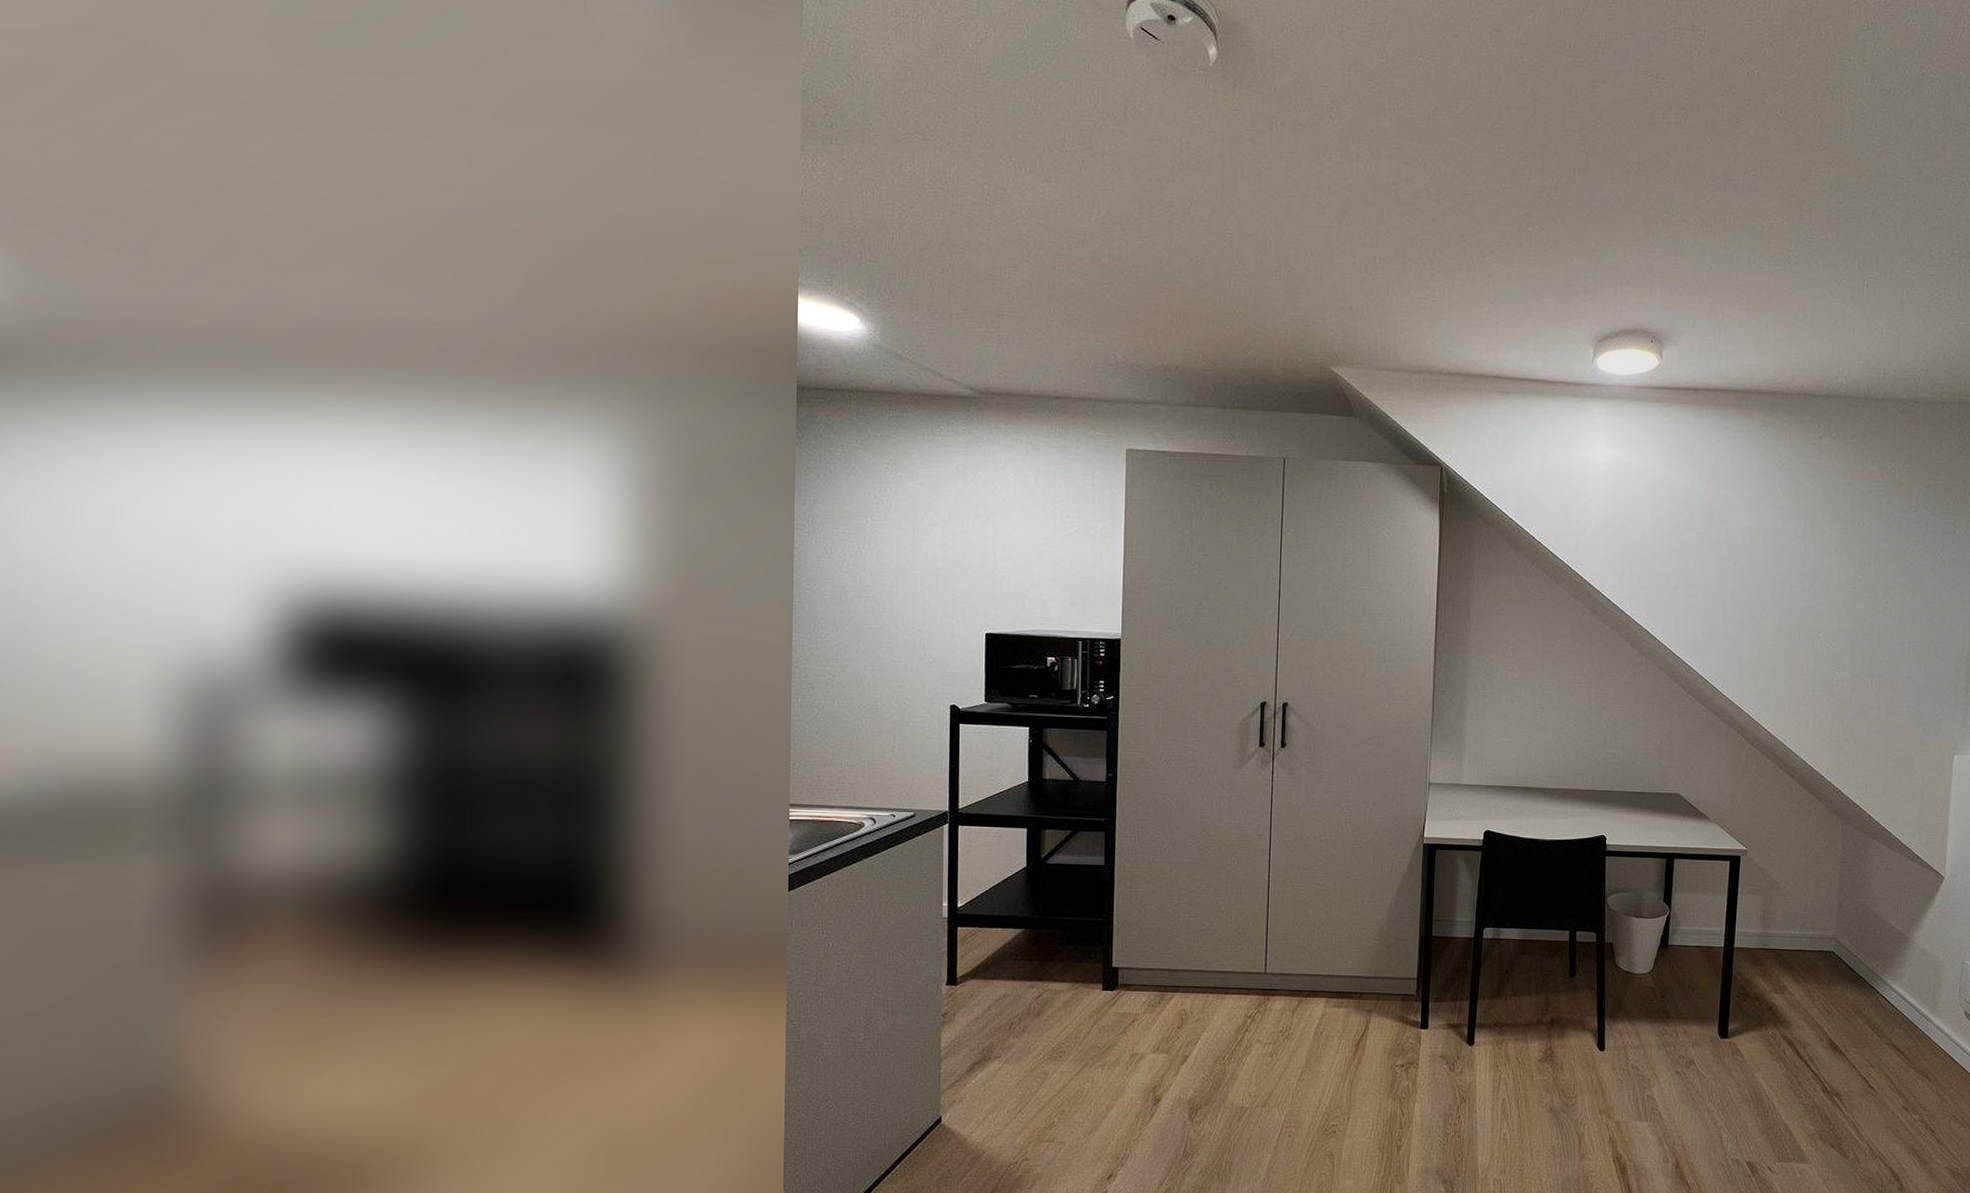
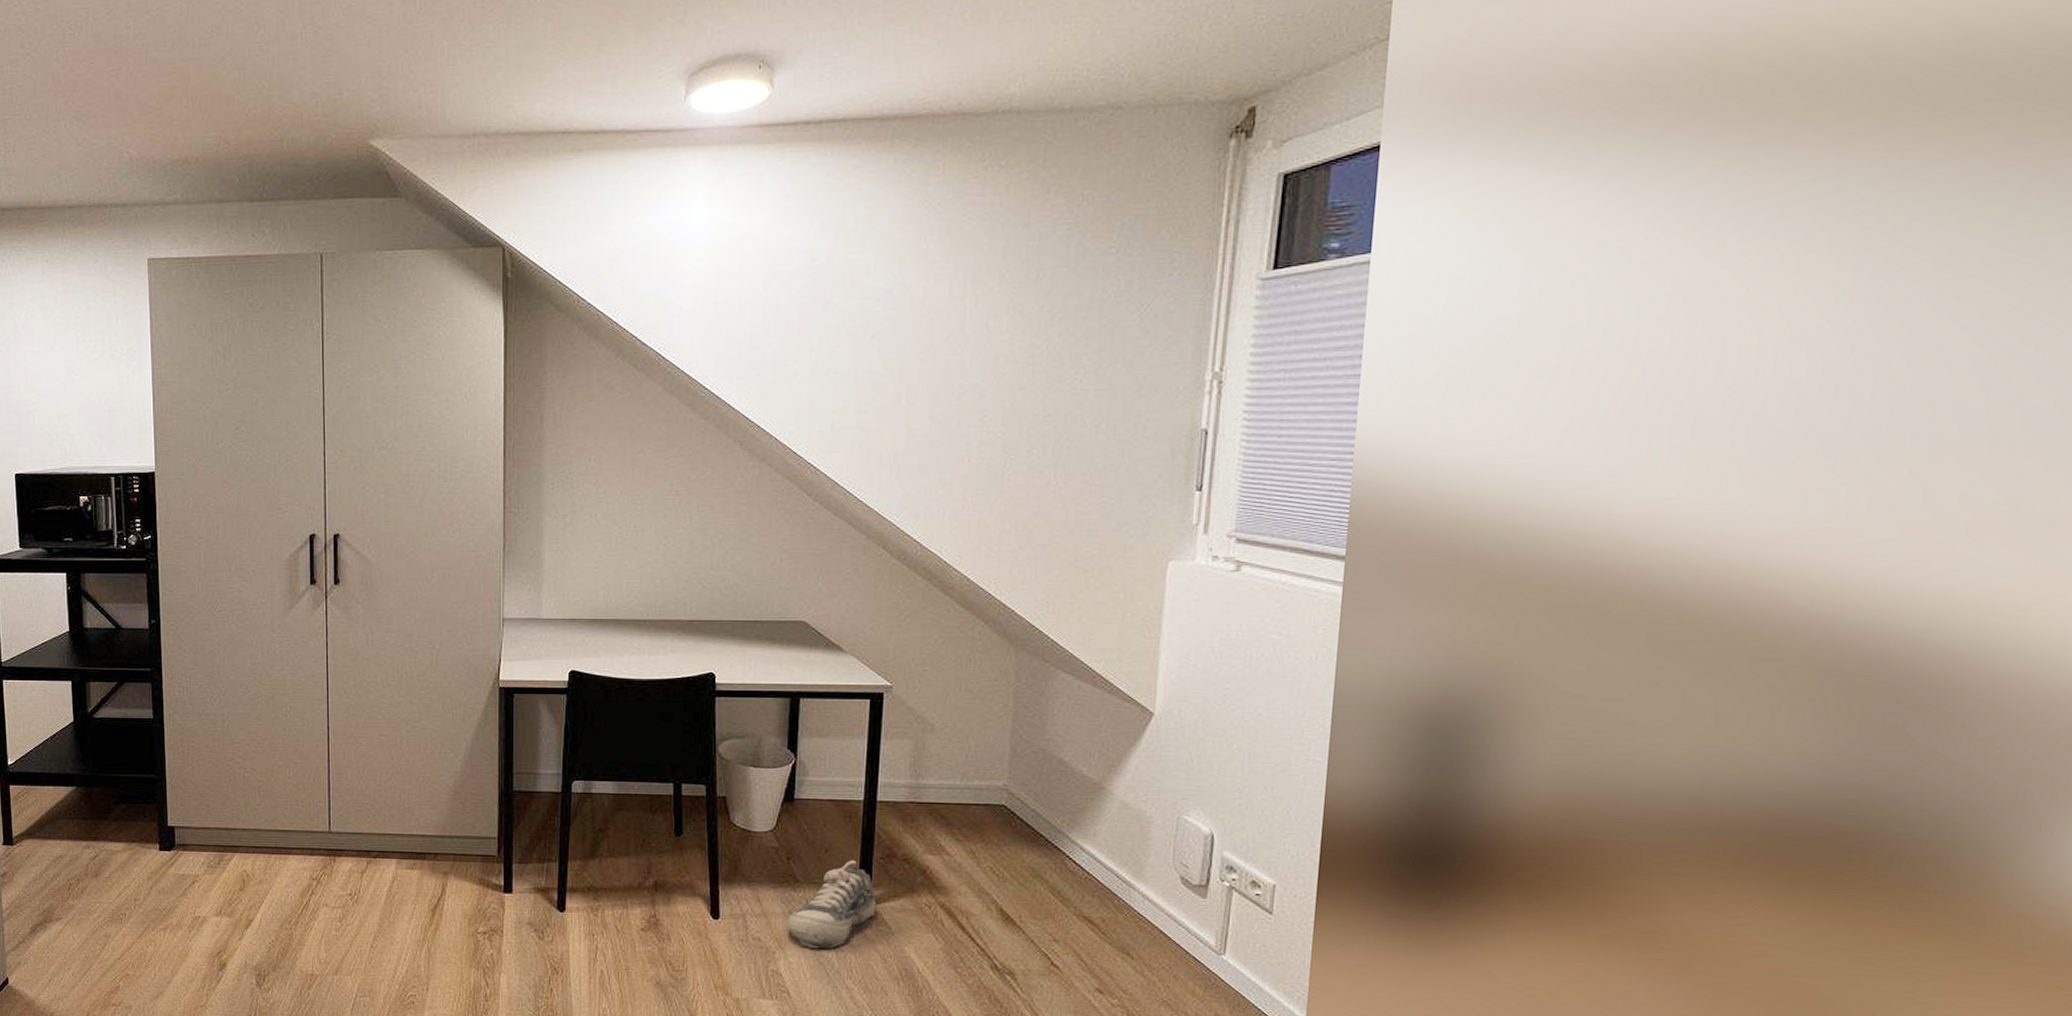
shoe: none [1660,998,1733,1076] -> present [786,860,877,949]

